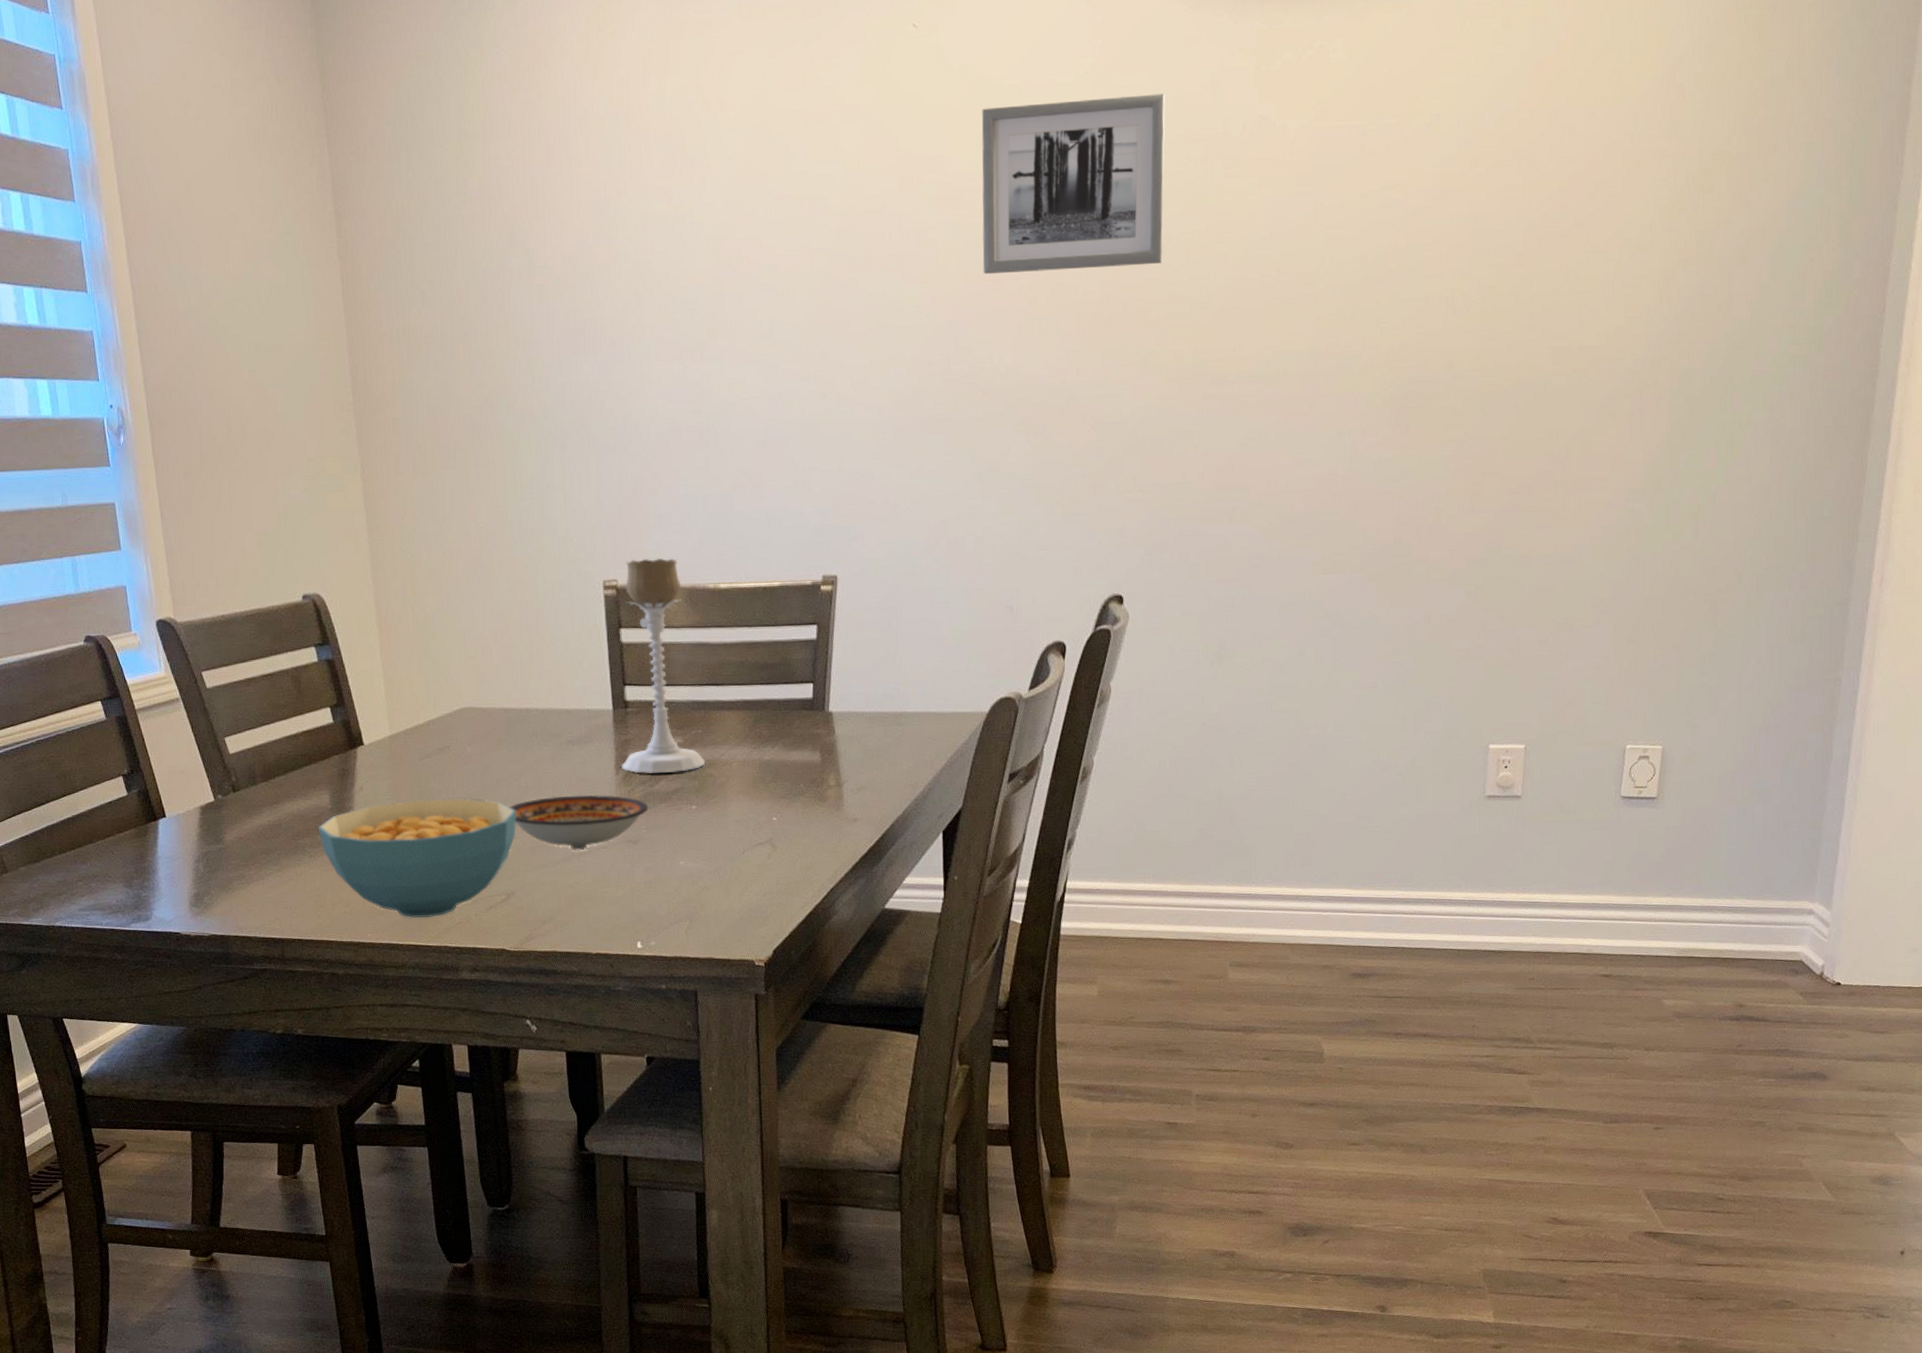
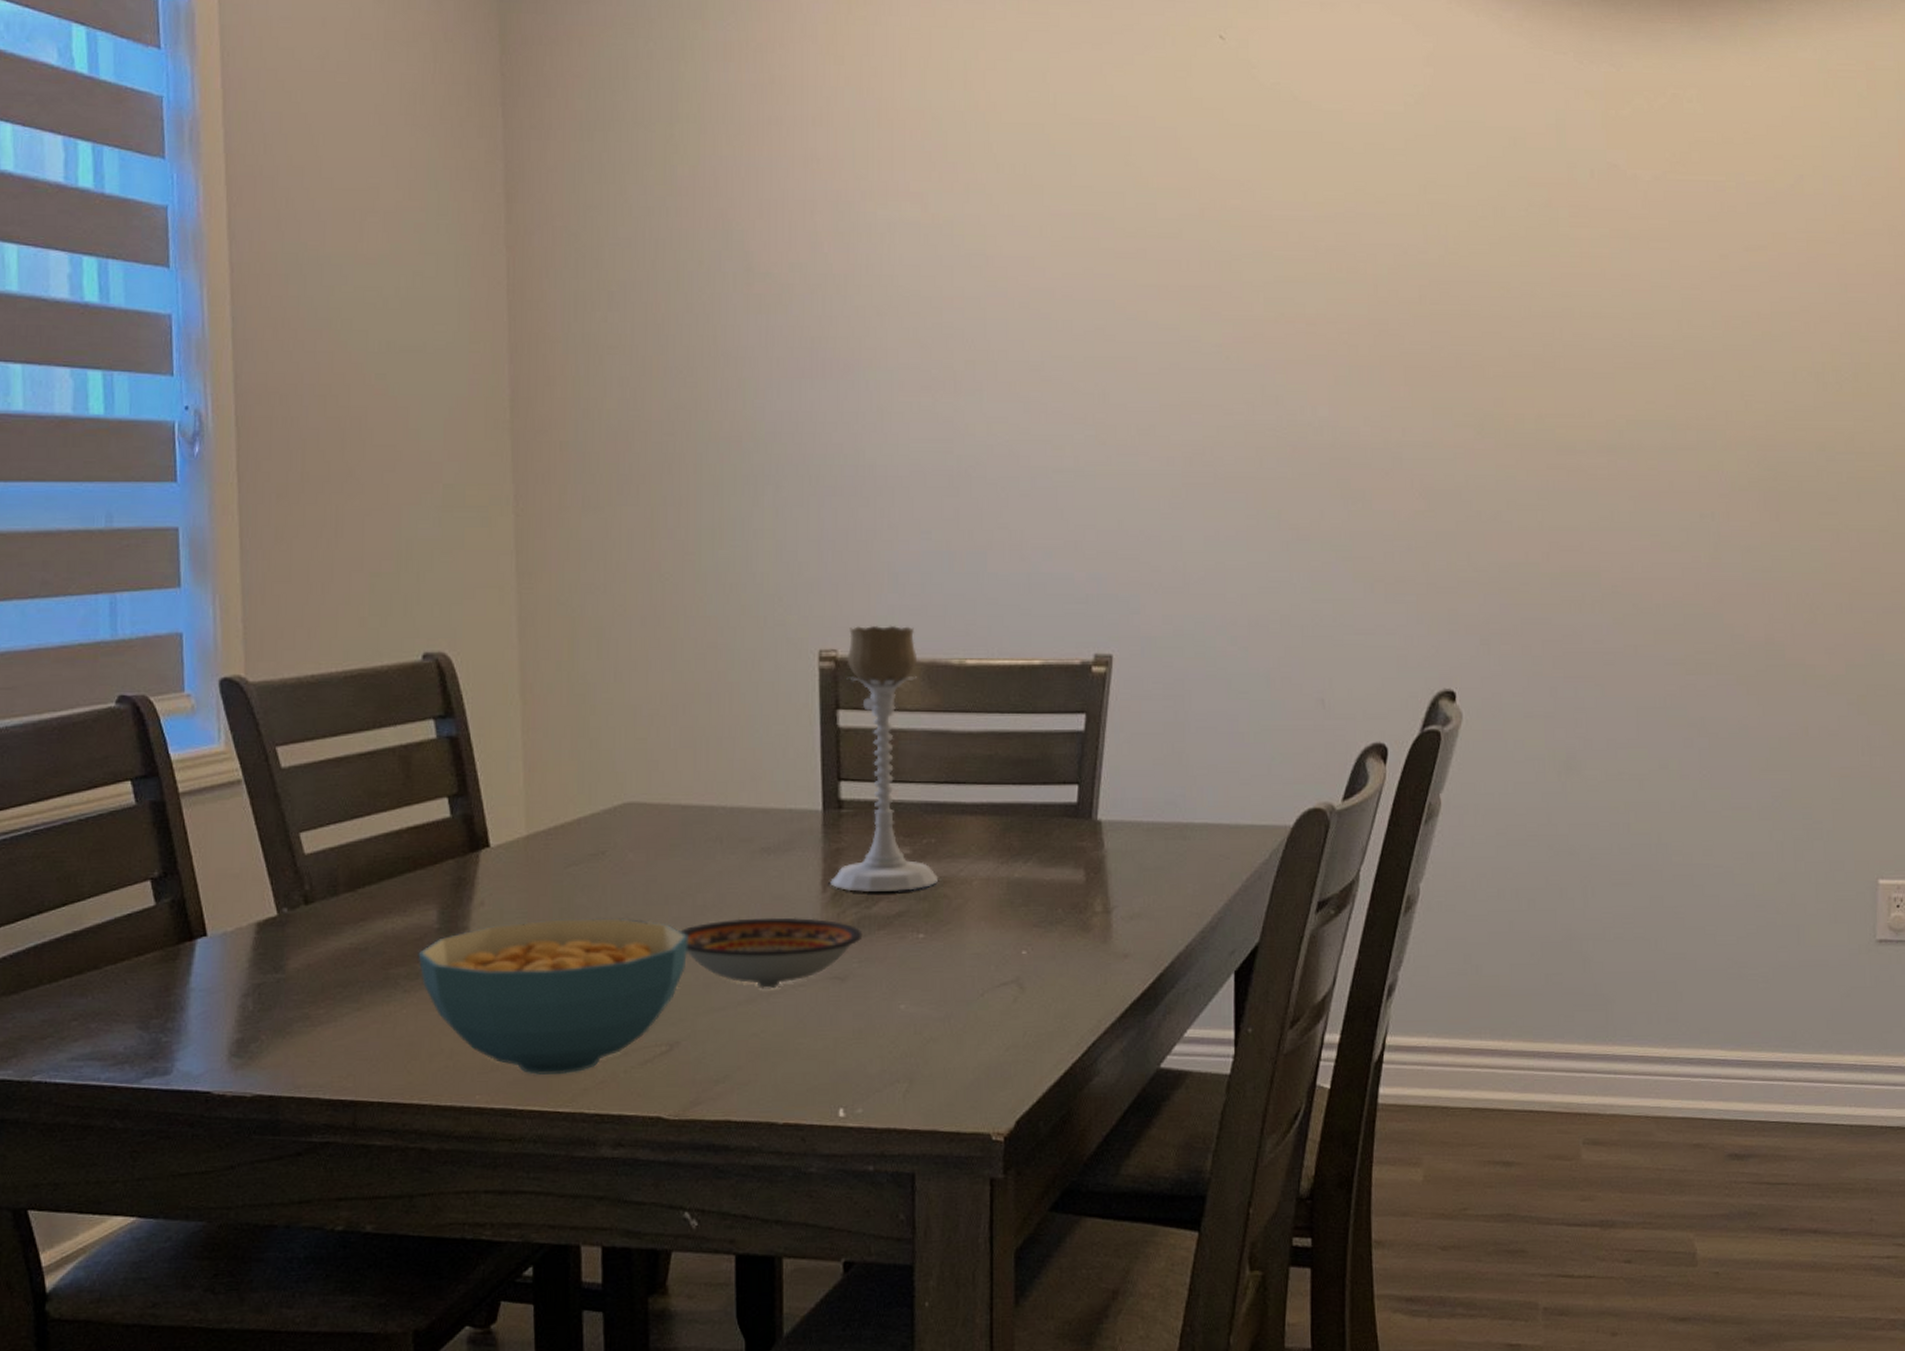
wall art: present [981,94,1165,275] -> none [1295,131,1504,316]

